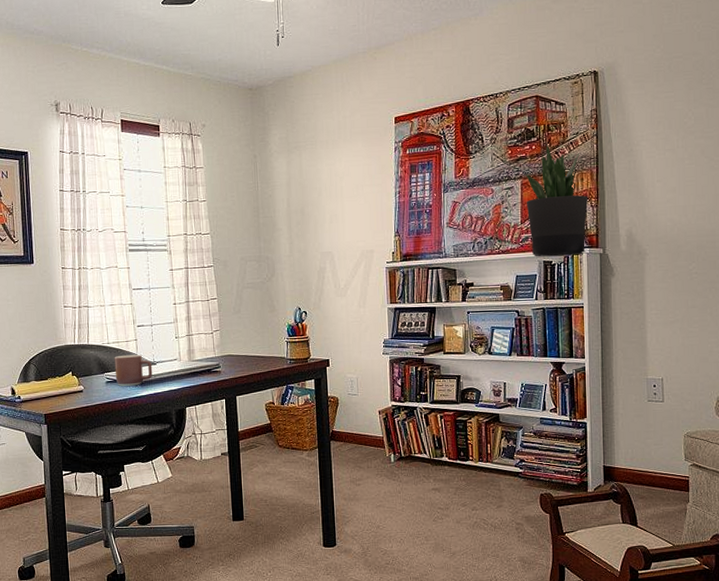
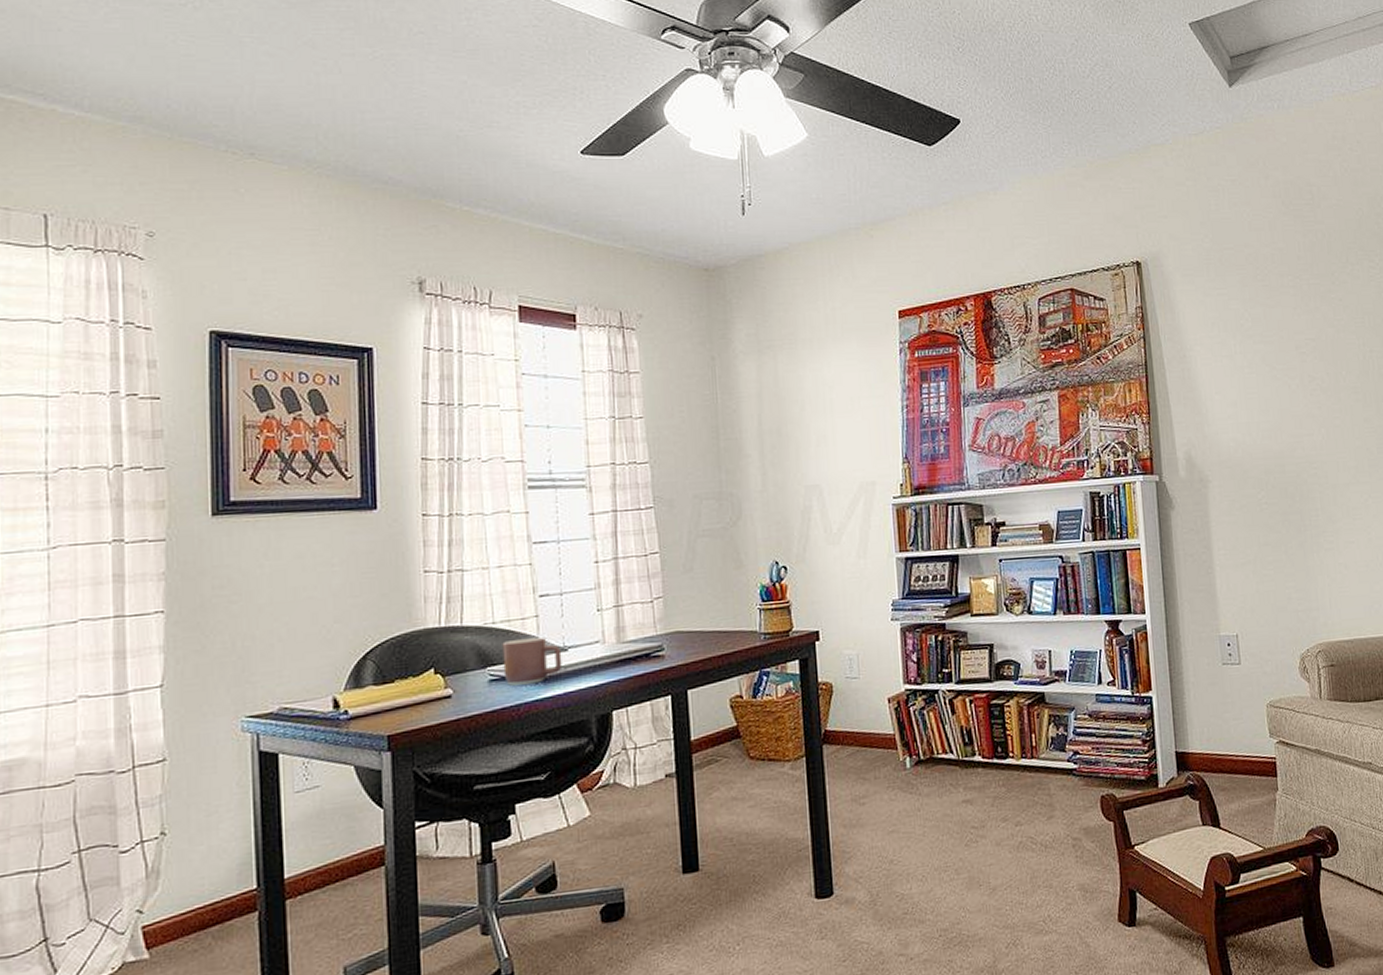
planter: present [526,145,588,257] -> none [1064,348,1139,488]

